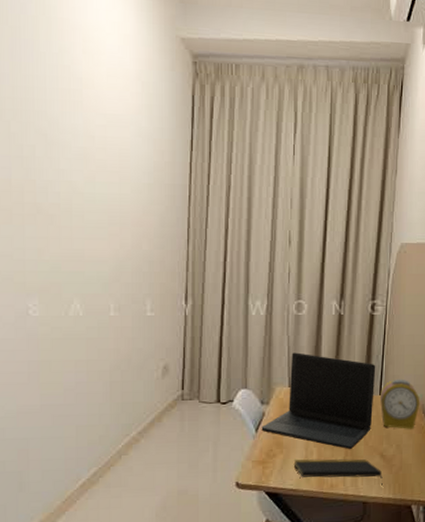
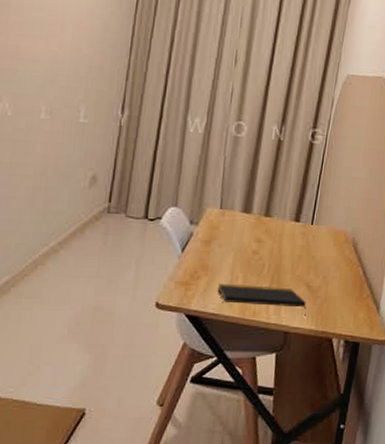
laptop: present [261,352,376,449] -> none [187,174,311,277]
alarm clock: present [379,379,420,429] -> none [311,210,351,262]

